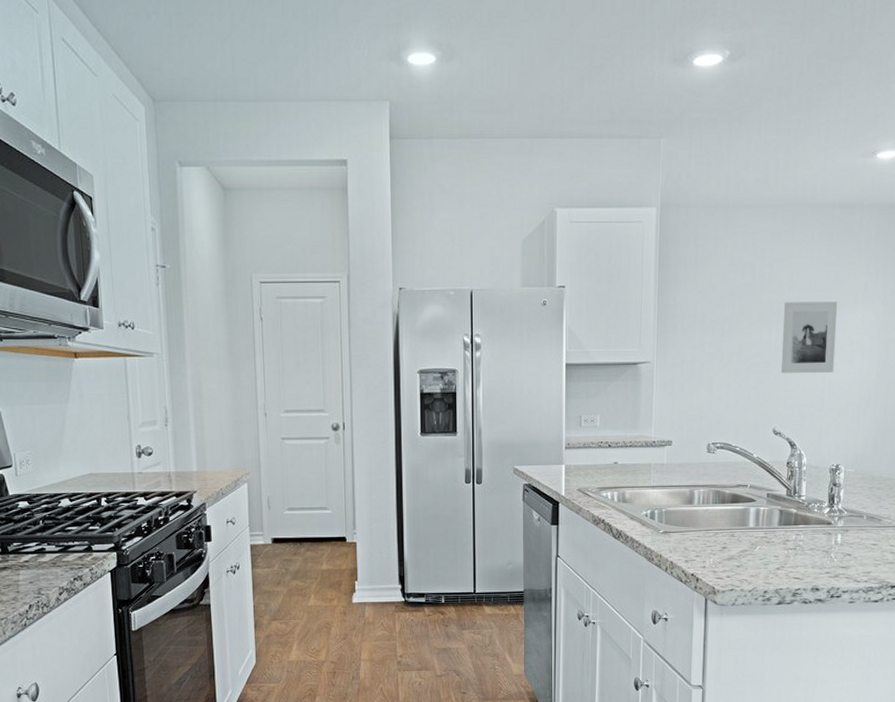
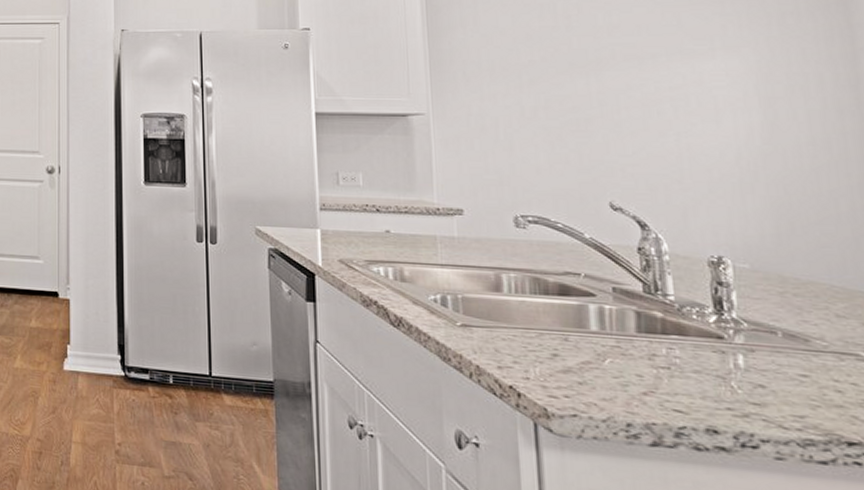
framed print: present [780,301,838,374] -> none [603,48,693,136]

